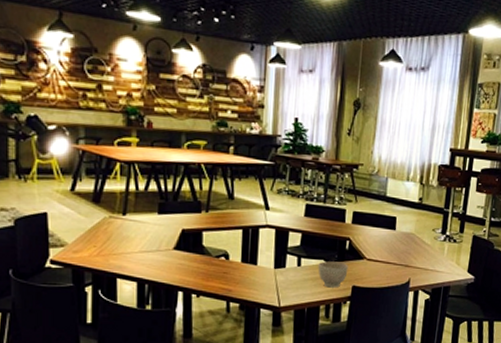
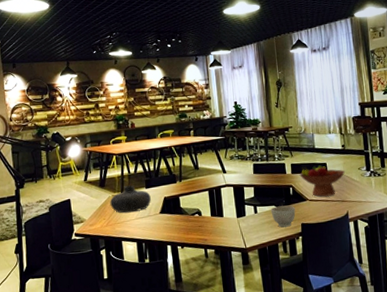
vase: none [105,206,164,243] -> present [110,185,151,213]
fruit bowl: none [361,216,417,258] -> present [299,165,346,197]

